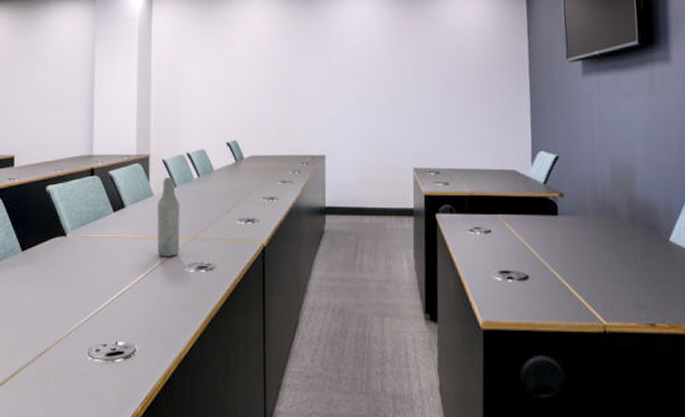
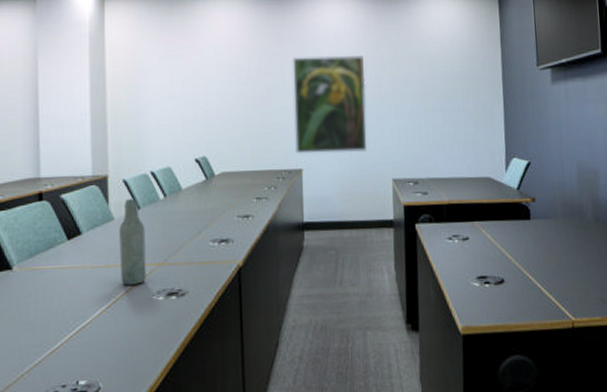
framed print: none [319,48,389,140] -> present [292,56,367,154]

